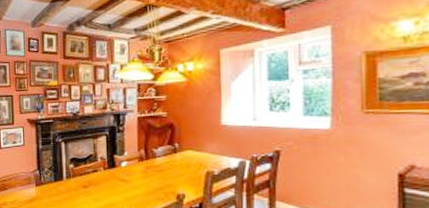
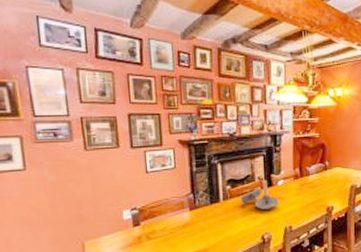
candlestick: none [83,160,123,191] -> present [241,180,279,210]

